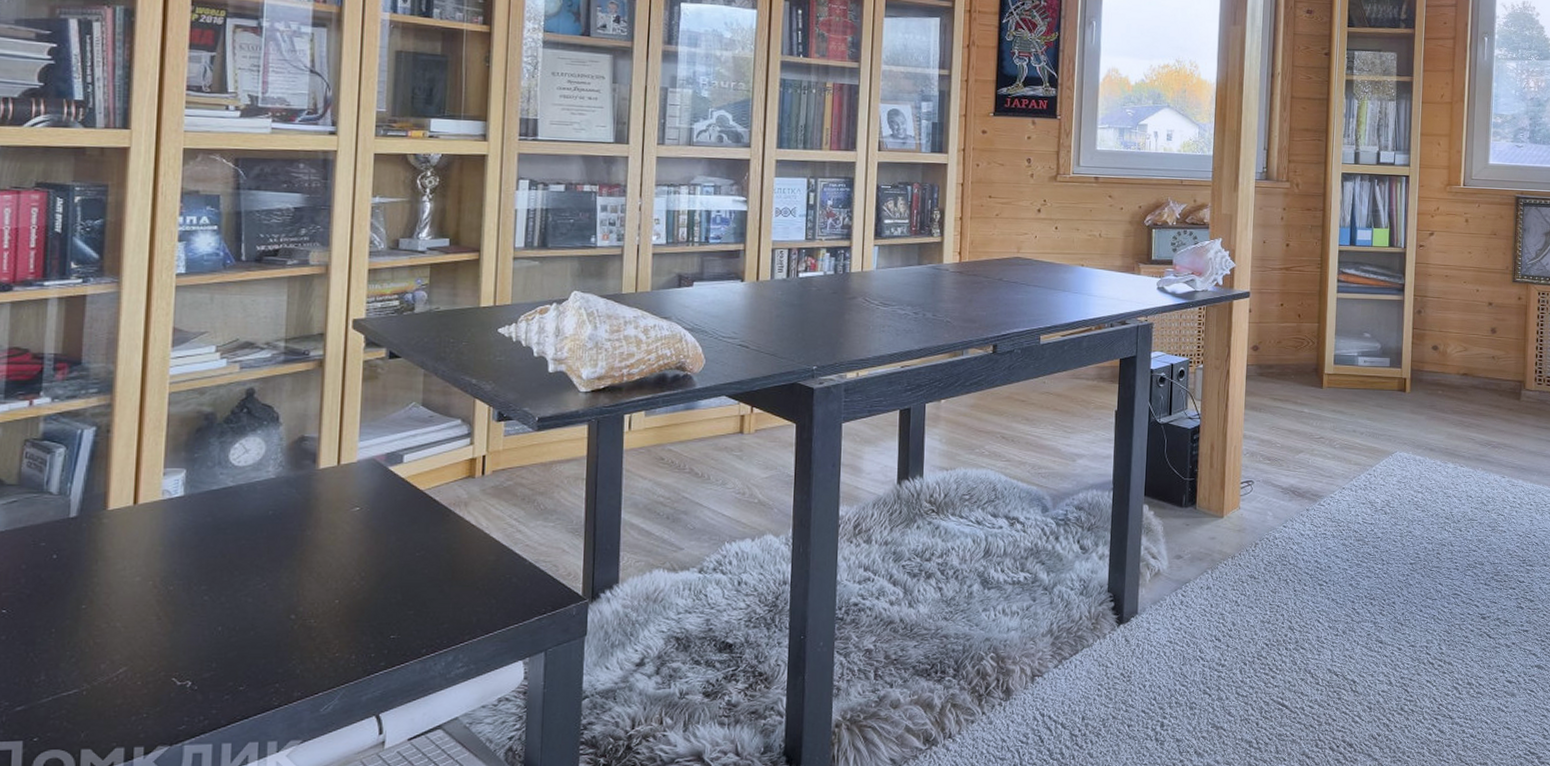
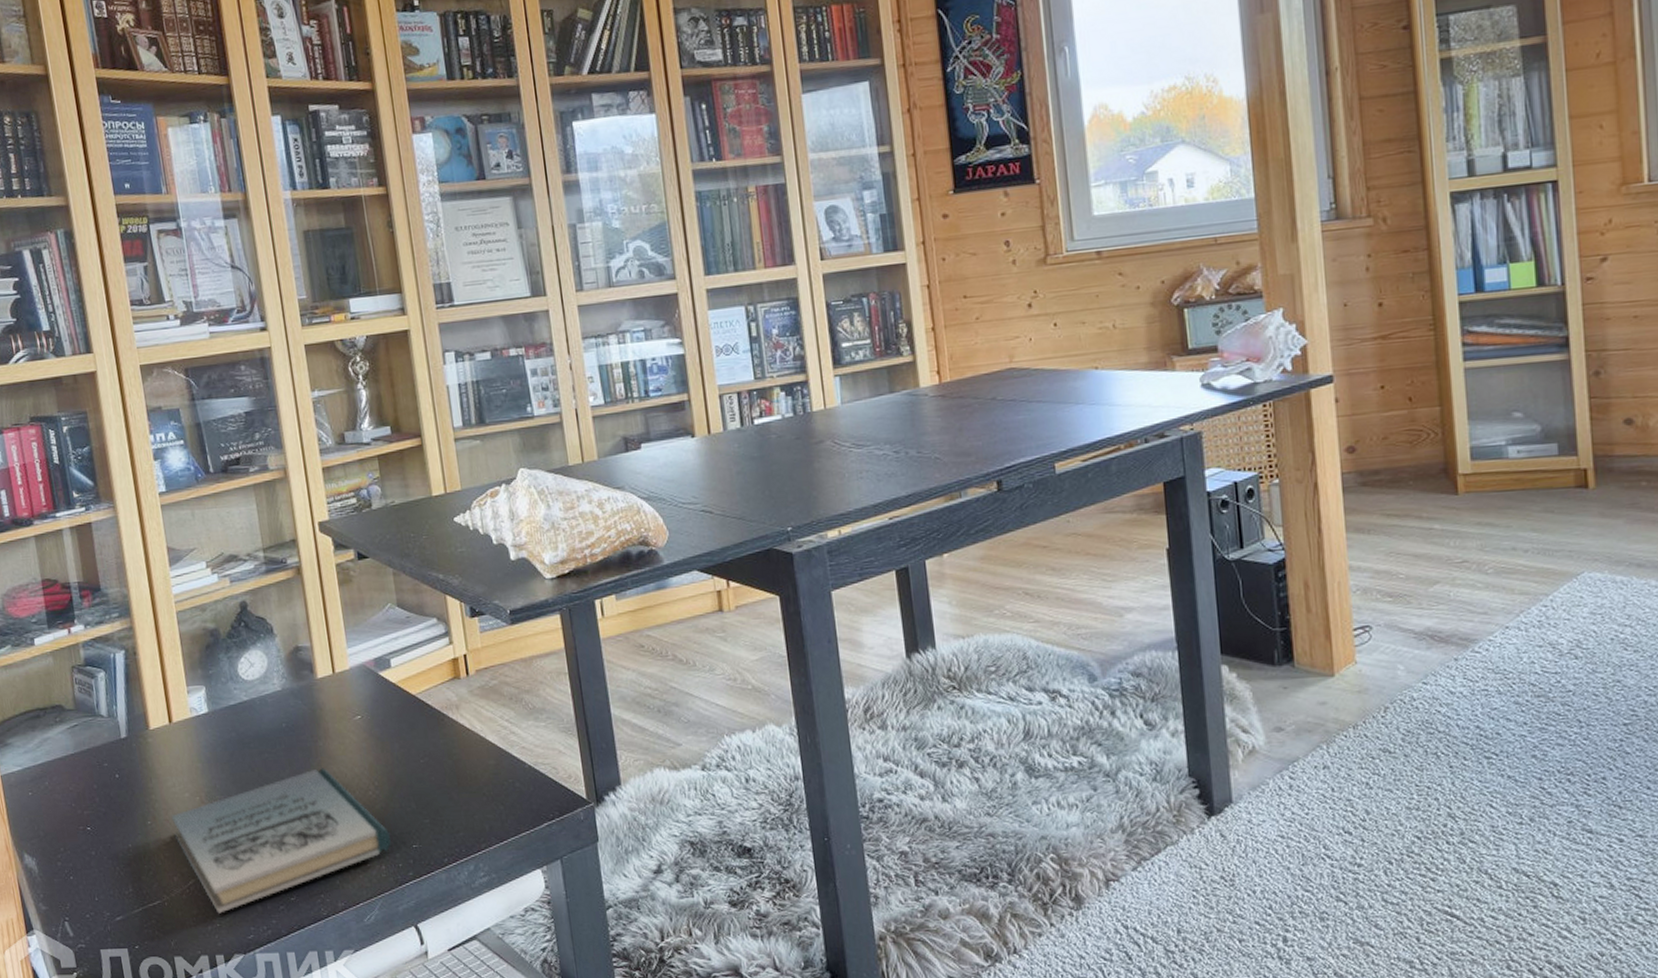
book: none [112,557,369,703] -> present [171,768,391,914]

